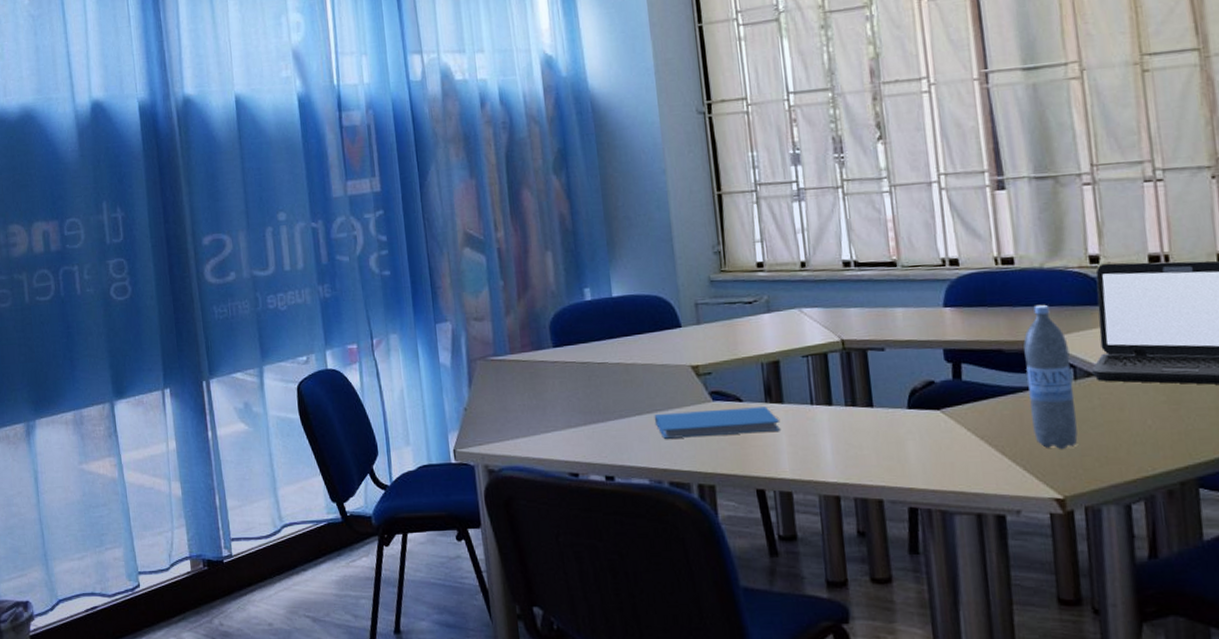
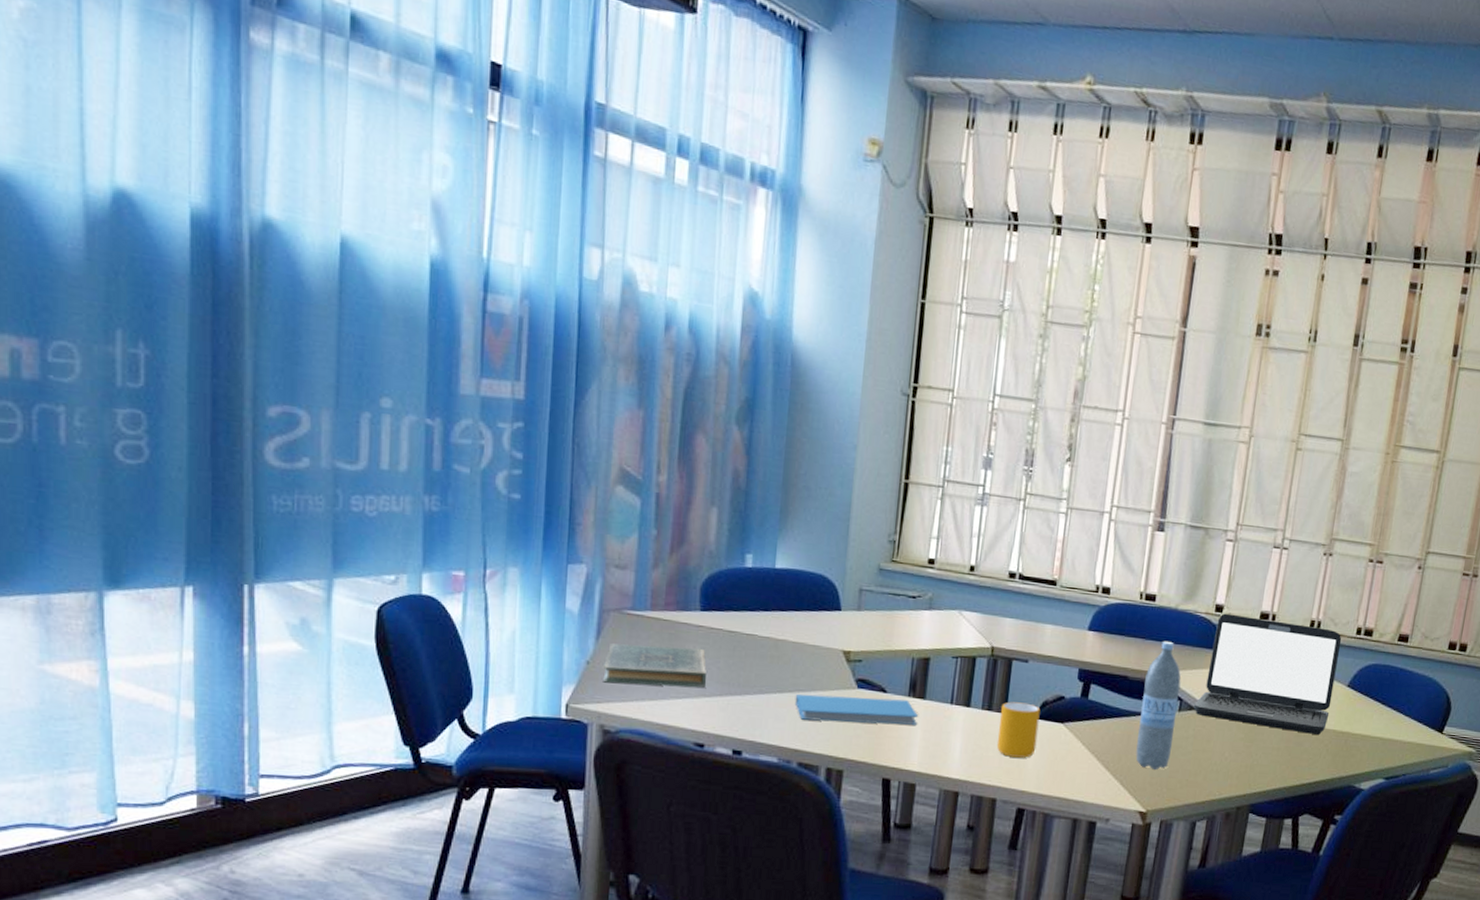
book: none [479,383,570,426] -> present [603,643,707,688]
mug: none [865,393,915,453] -> present [996,702,1041,758]

